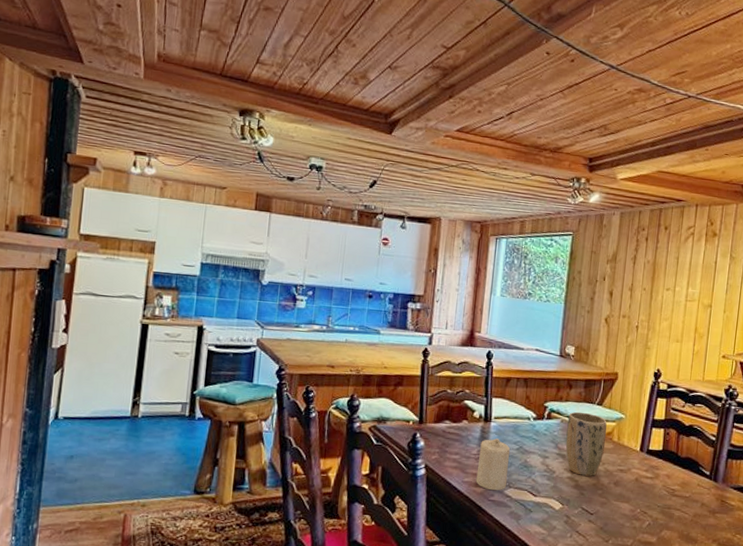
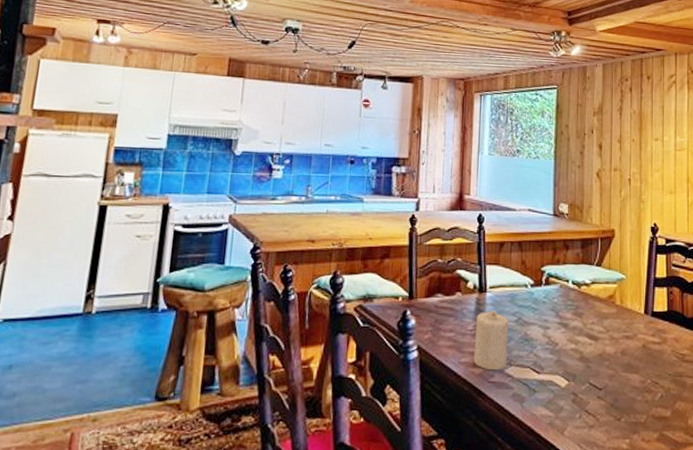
plant pot: present [565,411,607,477] -> none [566,274,609,347]

